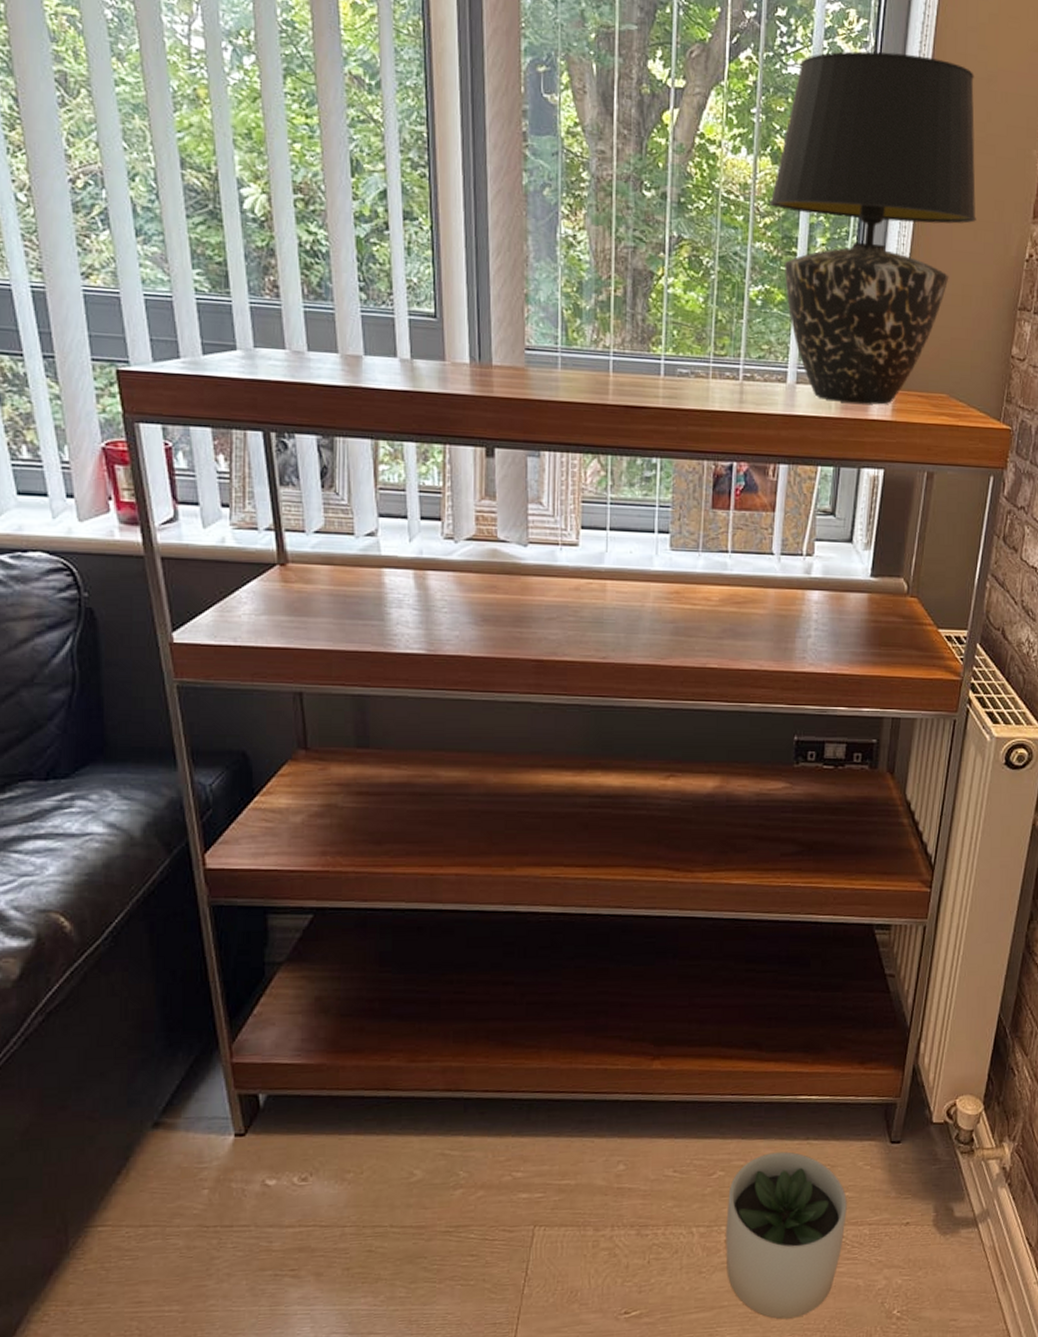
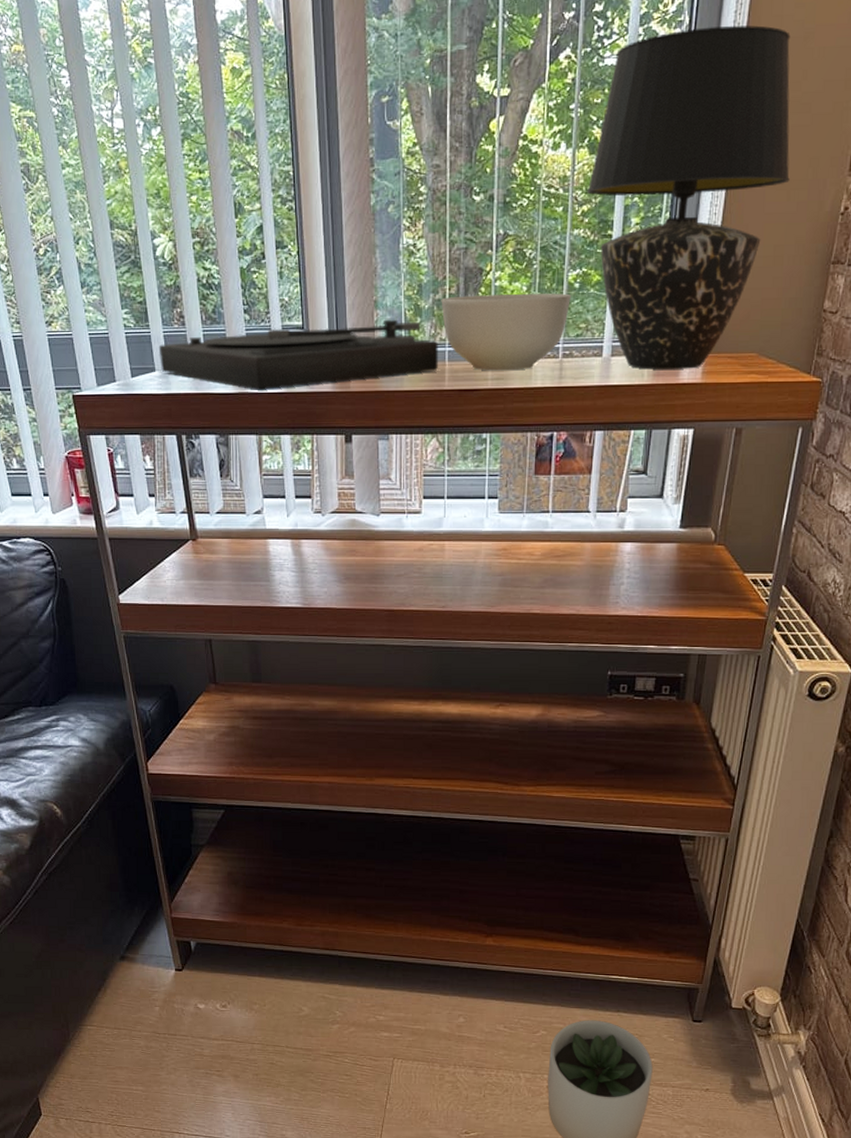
turntable: none [242,313,601,385] -> present [158,319,438,389]
bowl: none [605,299,752,390] -> present [441,293,571,371]

